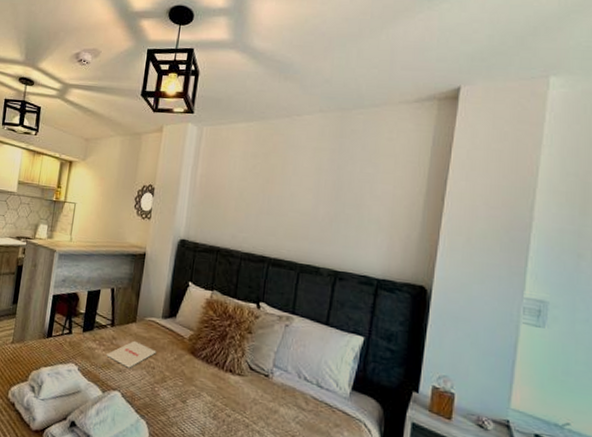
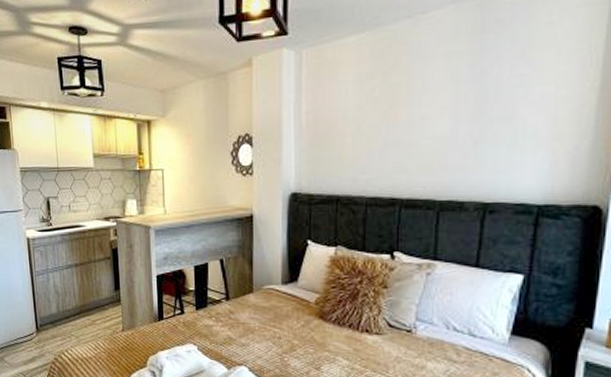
magazine: present [106,340,157,368] -> none [226,312,281,341]

